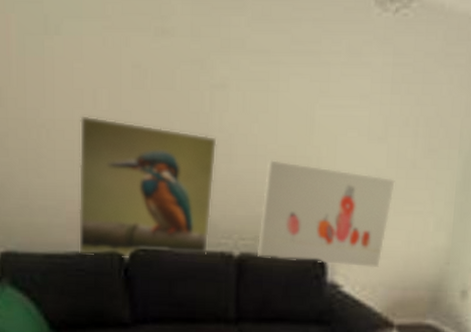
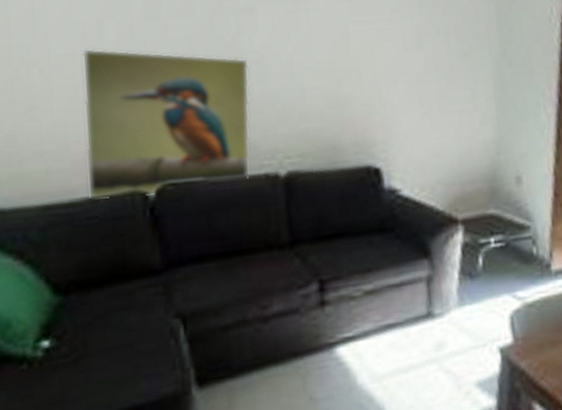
wall art: present [258,160,395,268] -> none [305,76,437,174]

